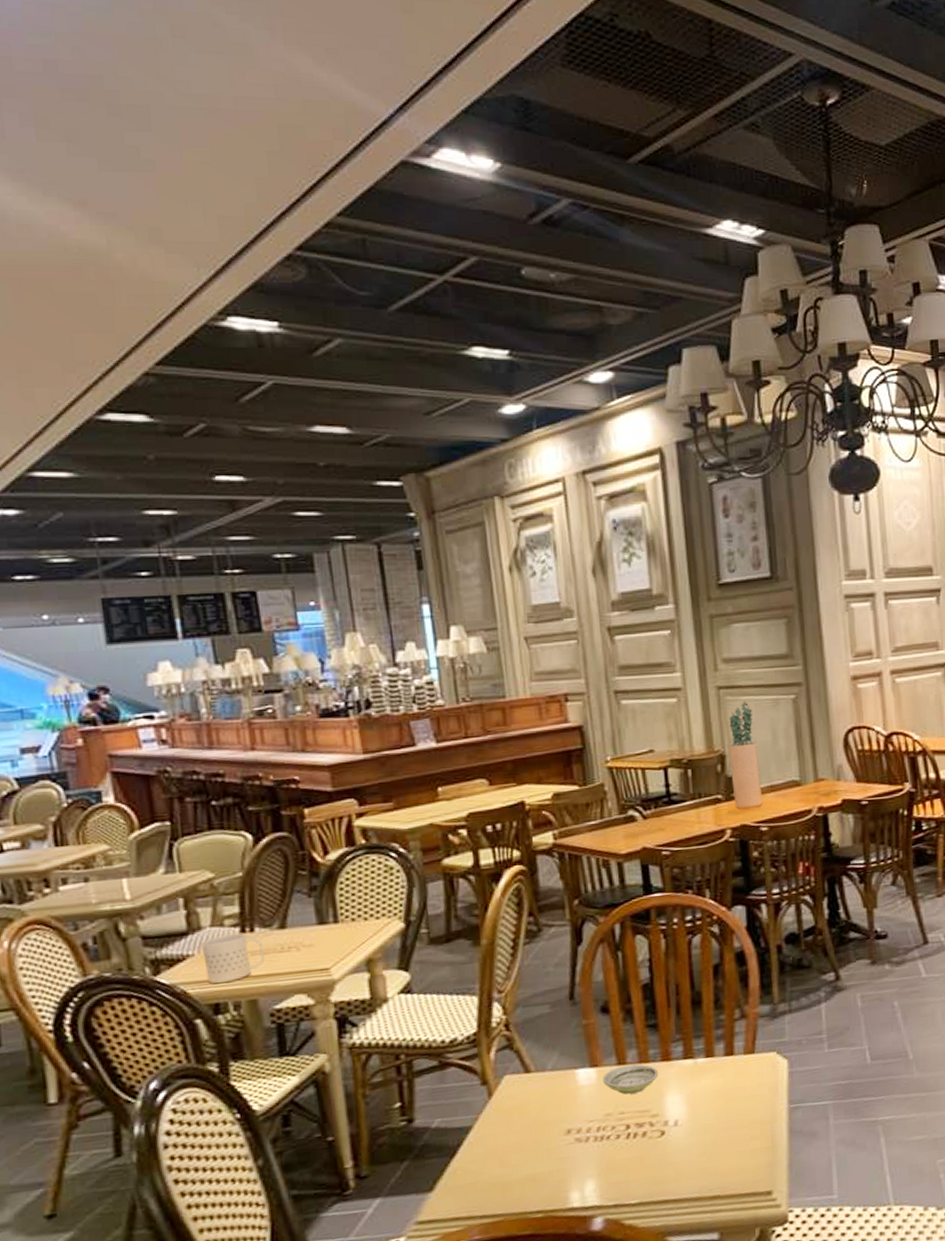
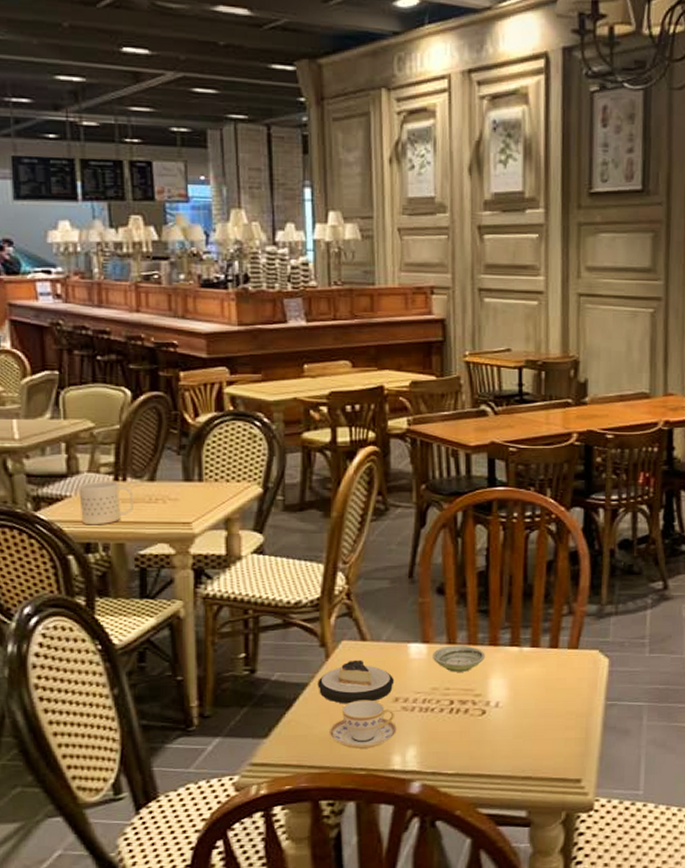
cake slice: none [482,1093,565,1144] -> present [317,659,395,704]
teacup: none [498,1135,572,1191] -> present [328,699,397,749]
vase: present [728,701,763,810] -> none [582,310,612,416]

